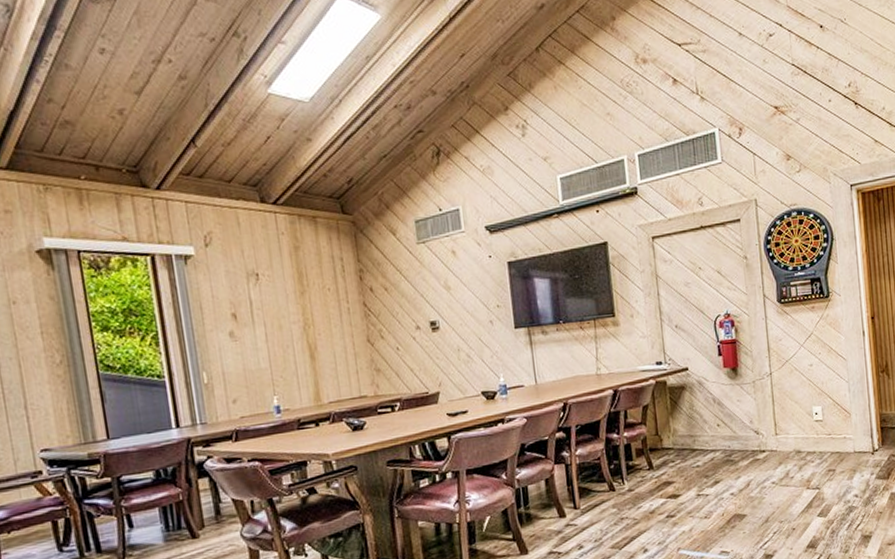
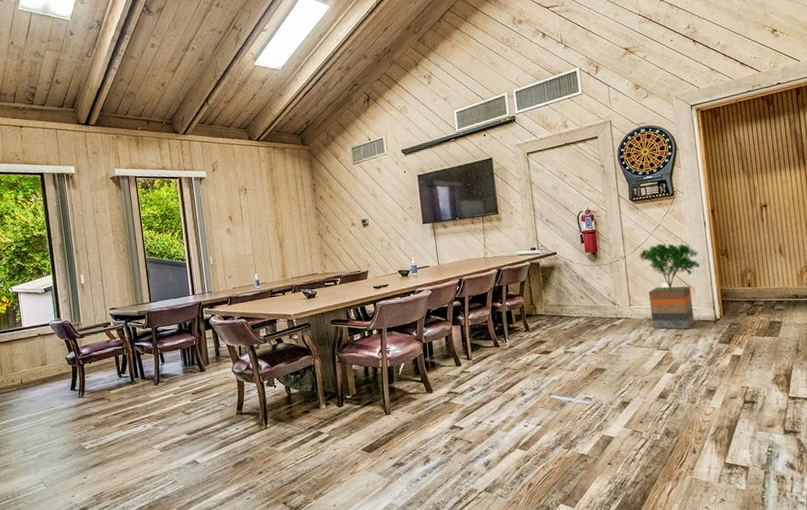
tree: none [787,356,859,464] -> present [638,243,702,330]

